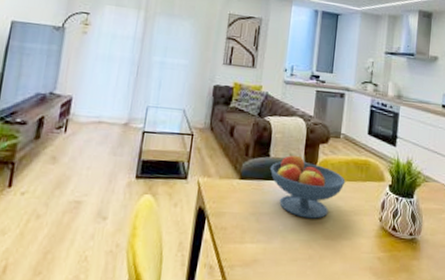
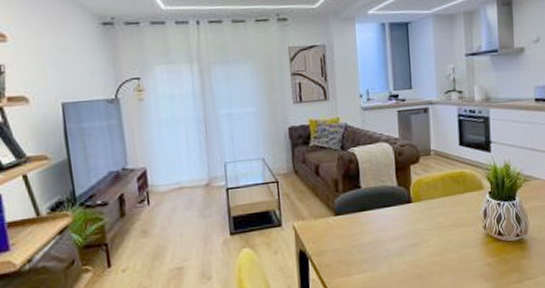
fruit bowl: present [269,153,346,219] -> none [363,180,443,241]

